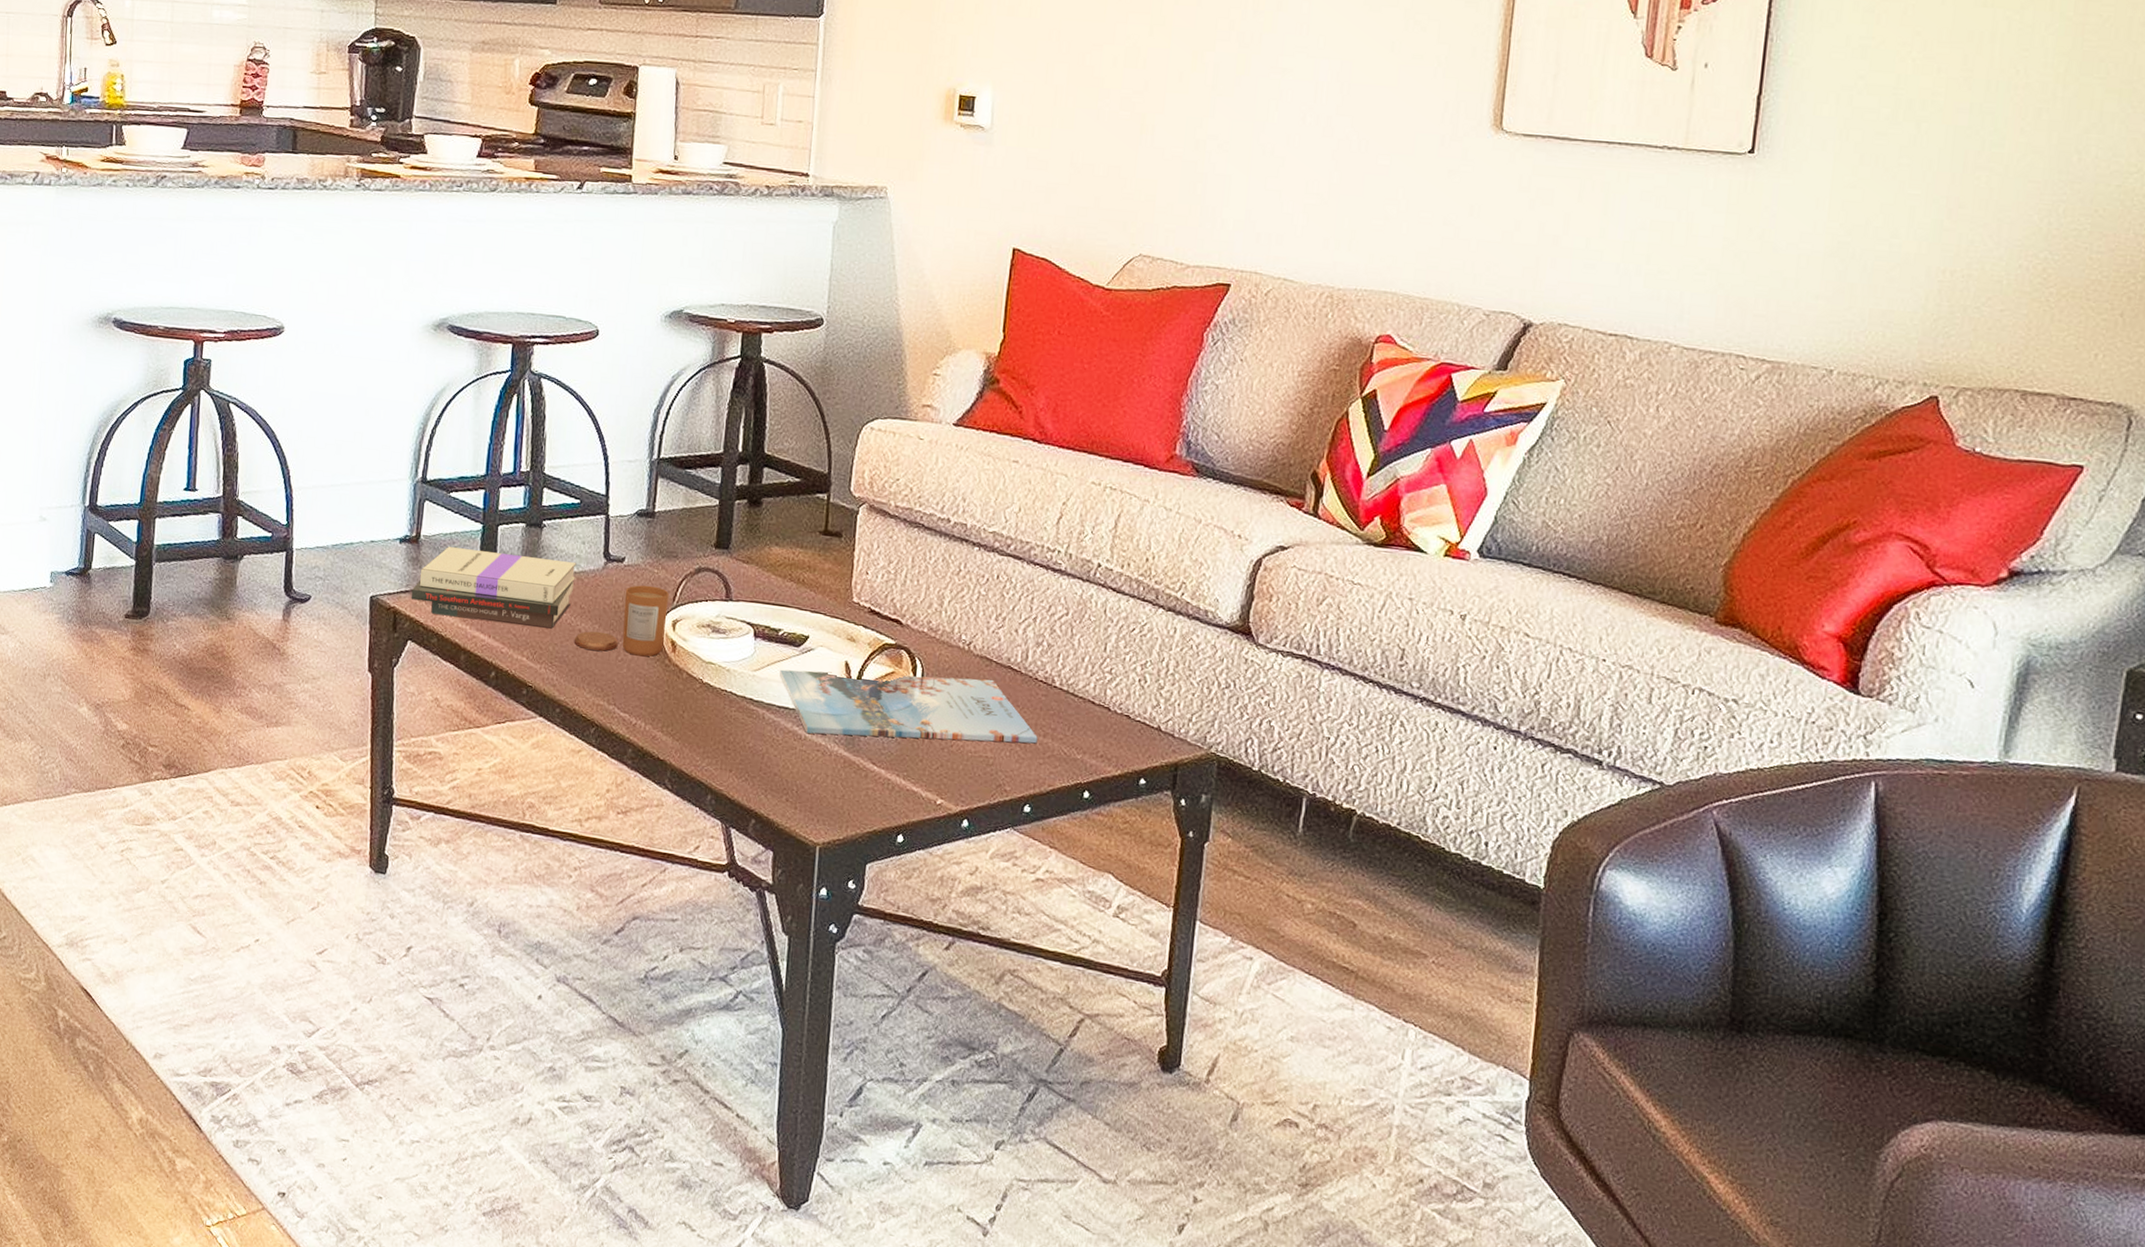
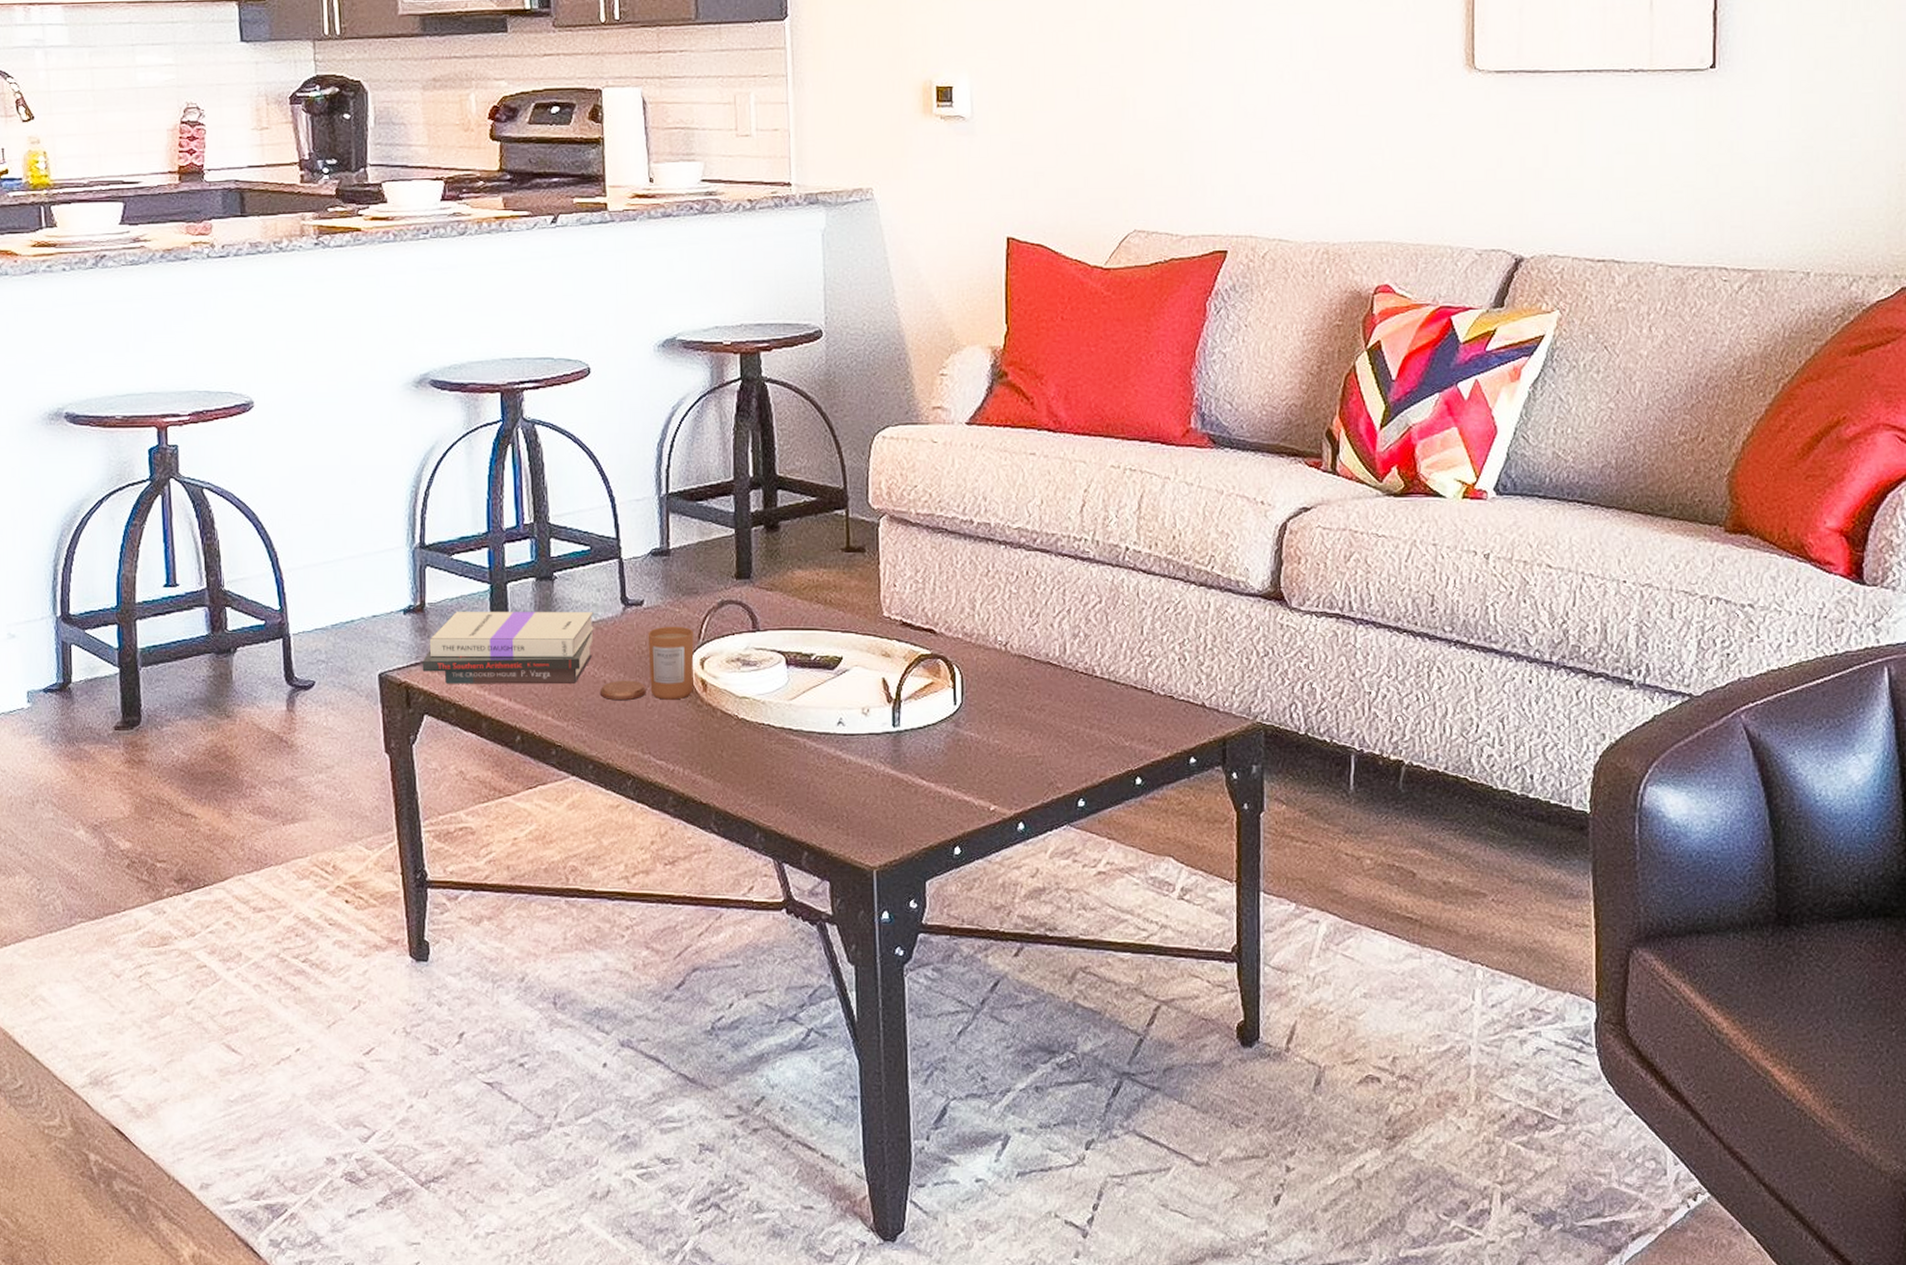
magazine: present [779,669,1038,744] -> none [817,677,1084,756]

